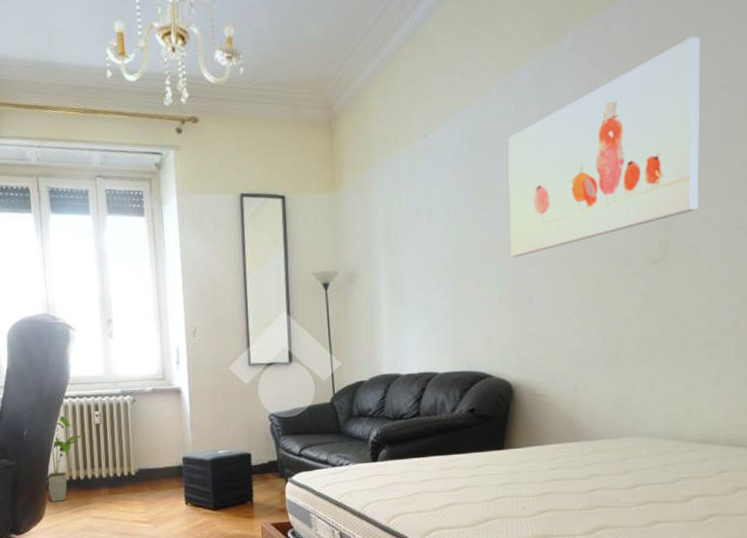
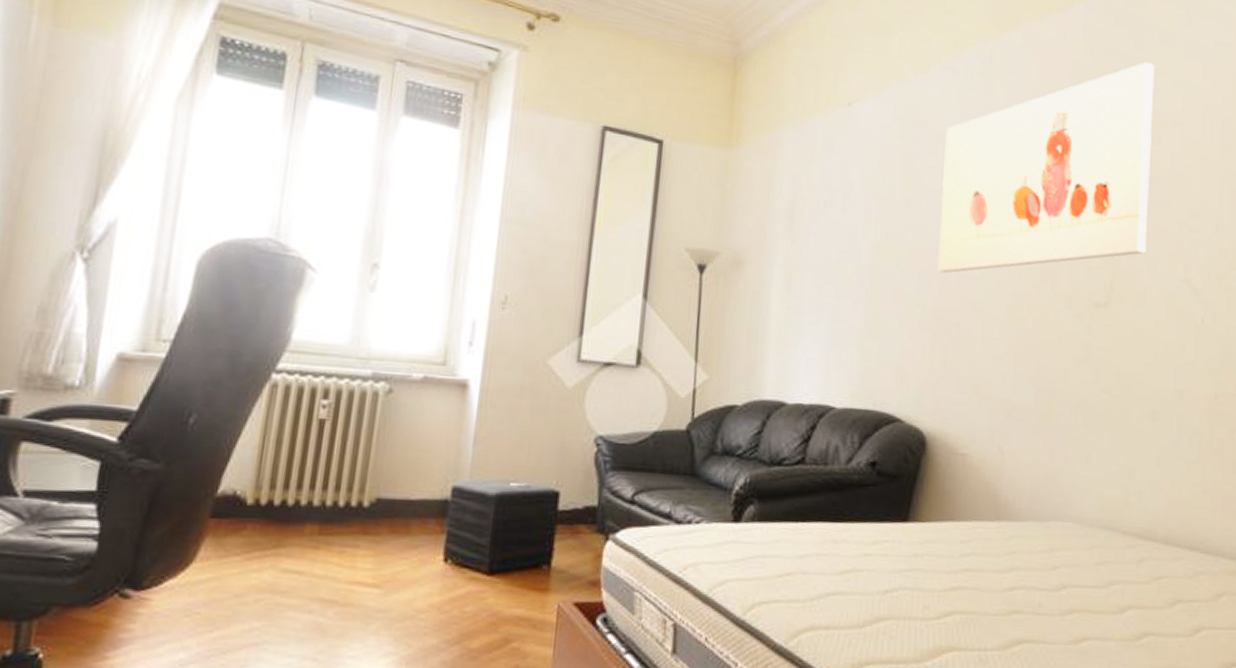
house plant: present [46,414,86,502] -> none [211,397,297,539]

